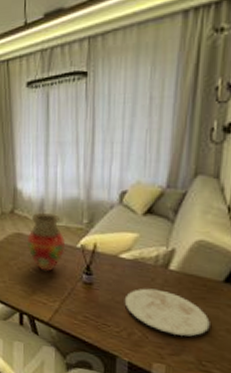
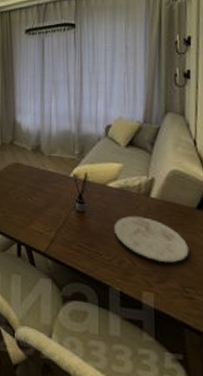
vase: present [26,212,66,272] -> none [24,143,60,201]

